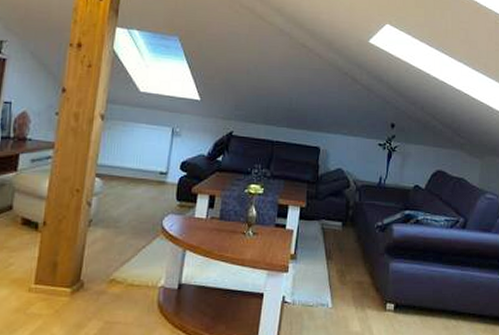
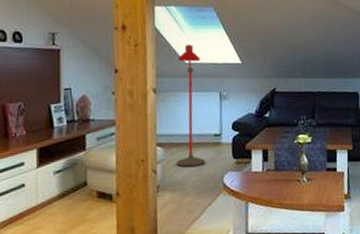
floor lamp: none [113,73,158,203] -> present [176,44,206,167]

